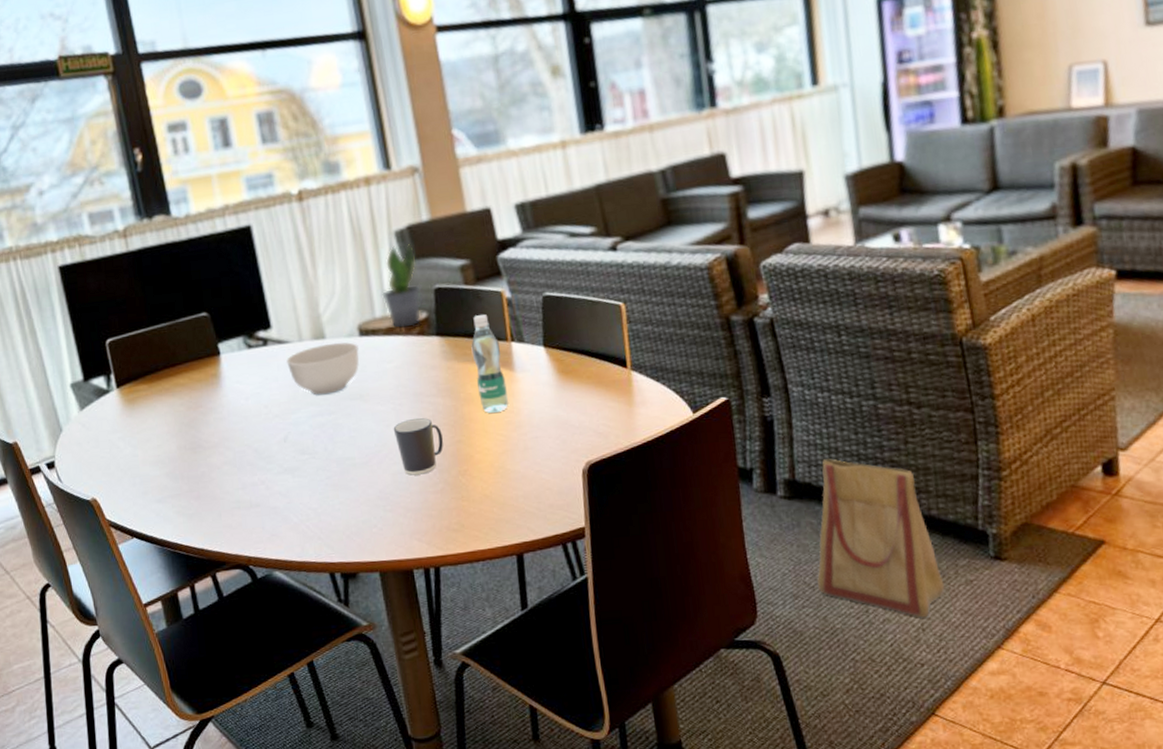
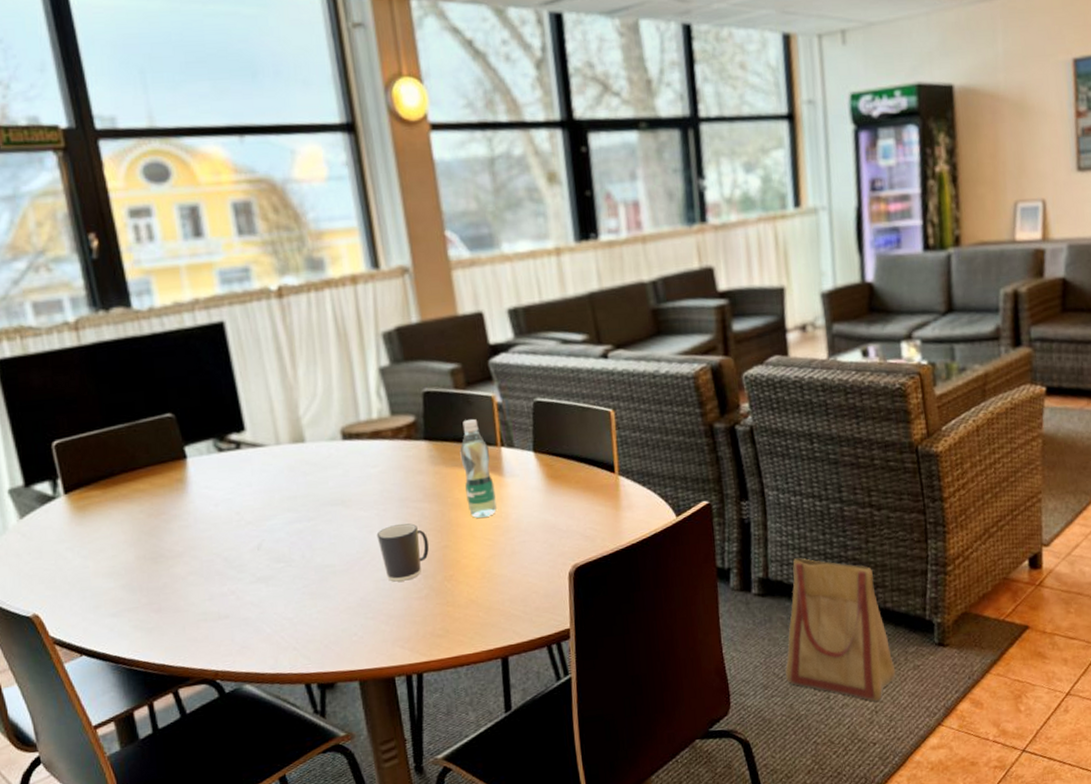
bowl: present [286,342,360,395] -> none [261,446,342,501]
potted plant: present [382,244,421,329] -> none [367,346,409,433]

